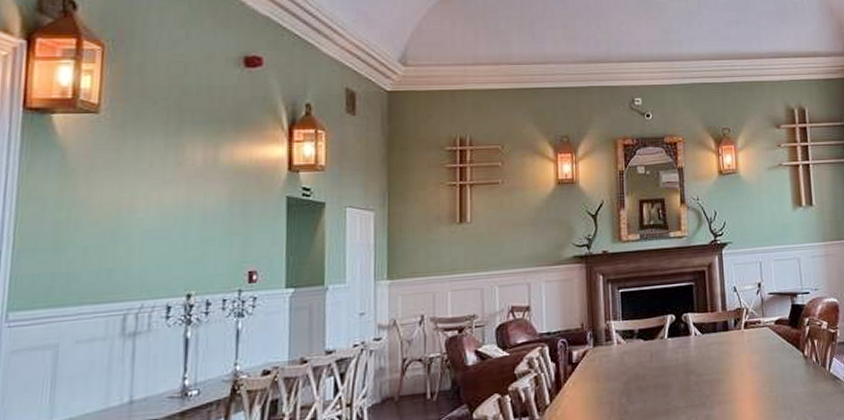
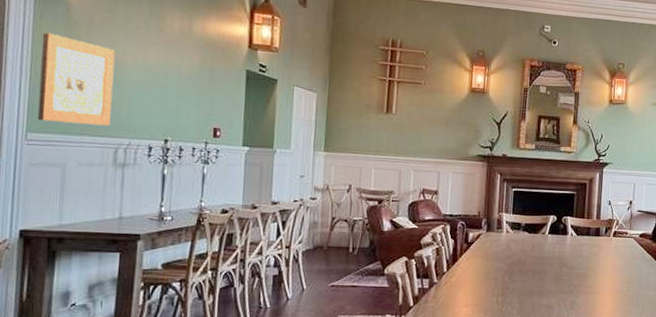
wall art: none [21,186,123,295] -> present [37,32,116,126]

